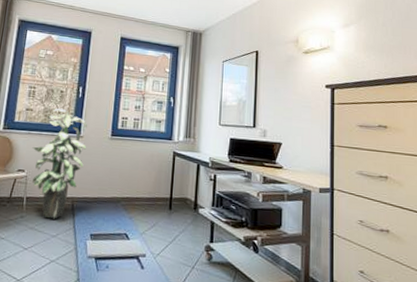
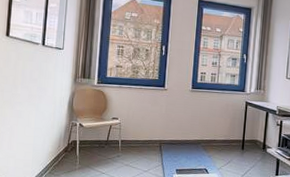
indoor plant: present [32,108,88,219] -> none [123,64,171,158]

